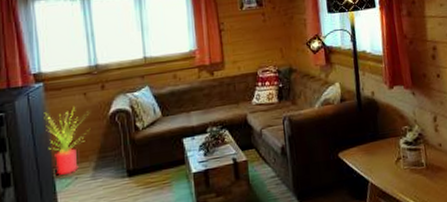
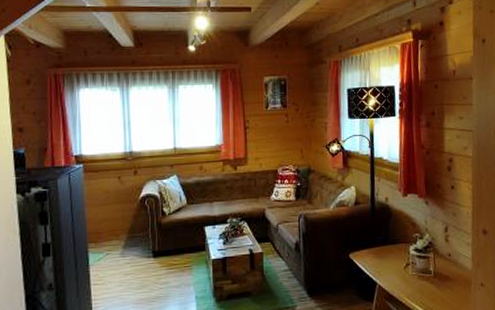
house plant: present [44,107,85,175] -> none [82,189,117,250]

